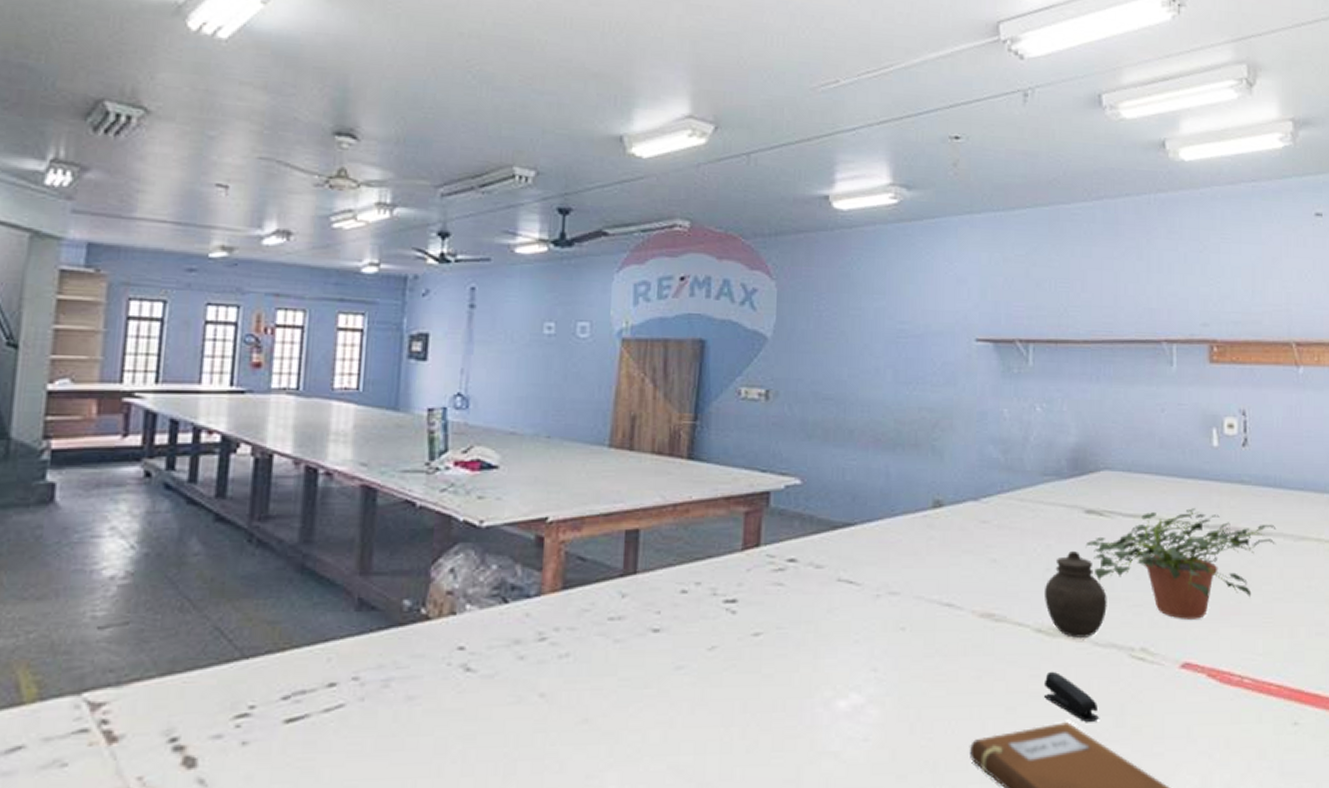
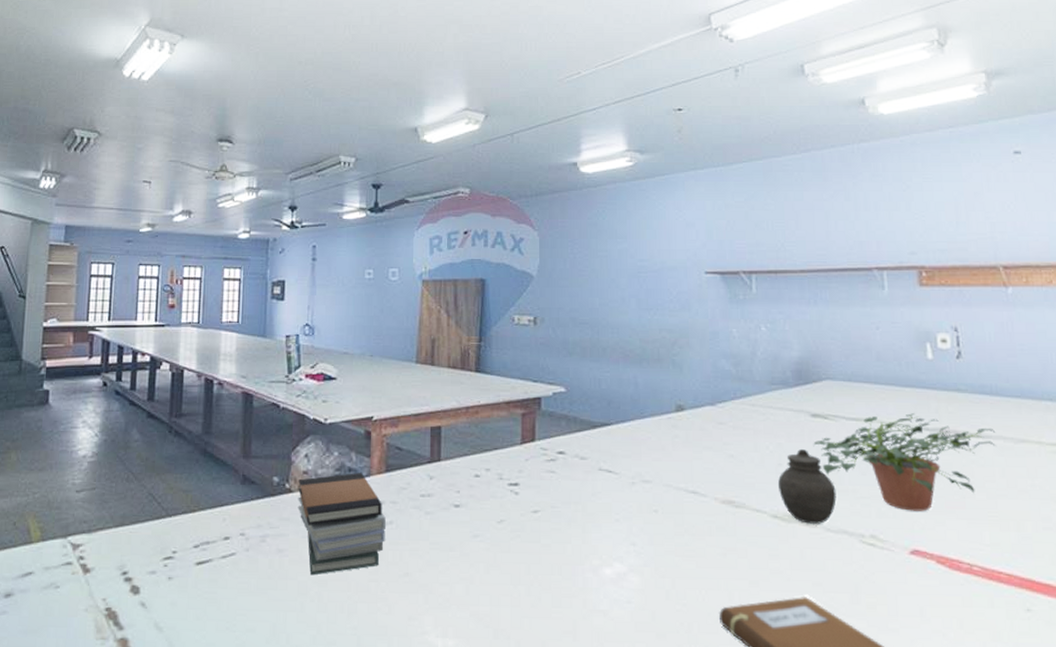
book stack: none [437,590,560,729] -> present [297,472,386,575]
stapler: present [1043,671,1100,722] -> none [782,552,836,598]

